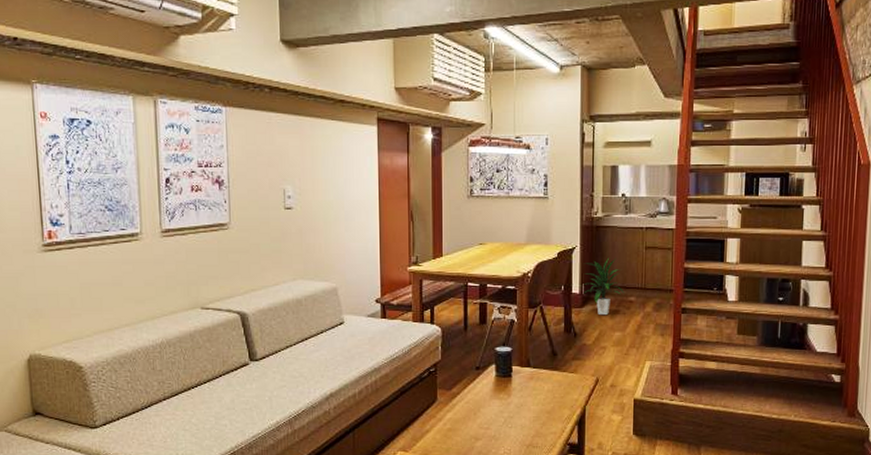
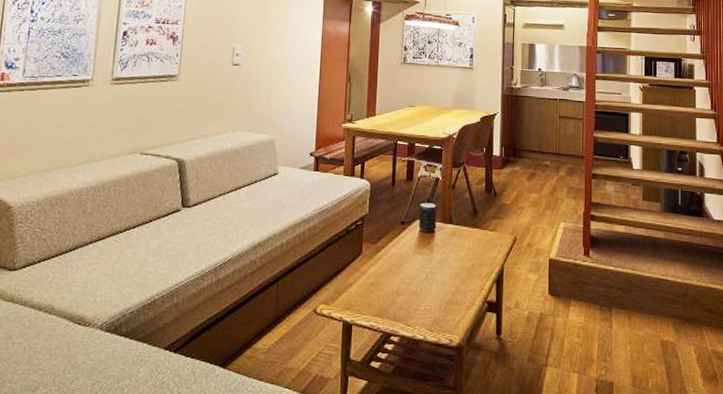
indoor plant: present [584,257,625,315] -> none [504,124,541,177]

